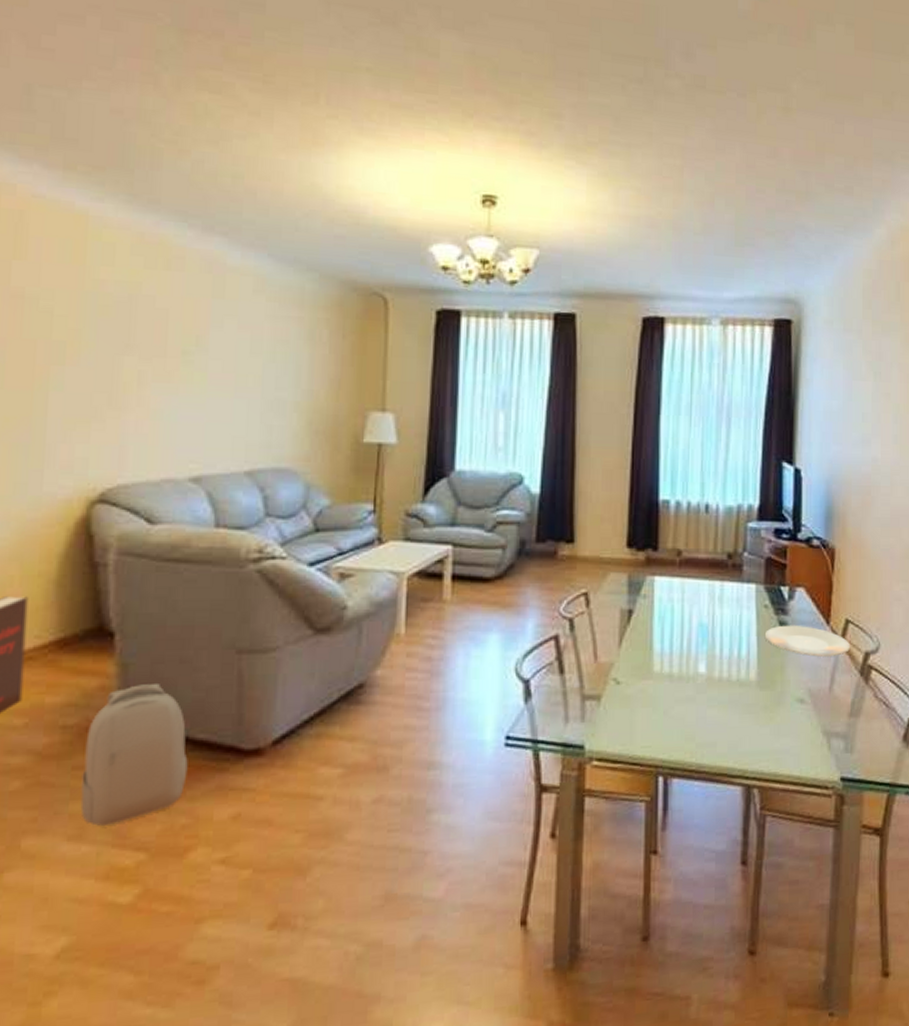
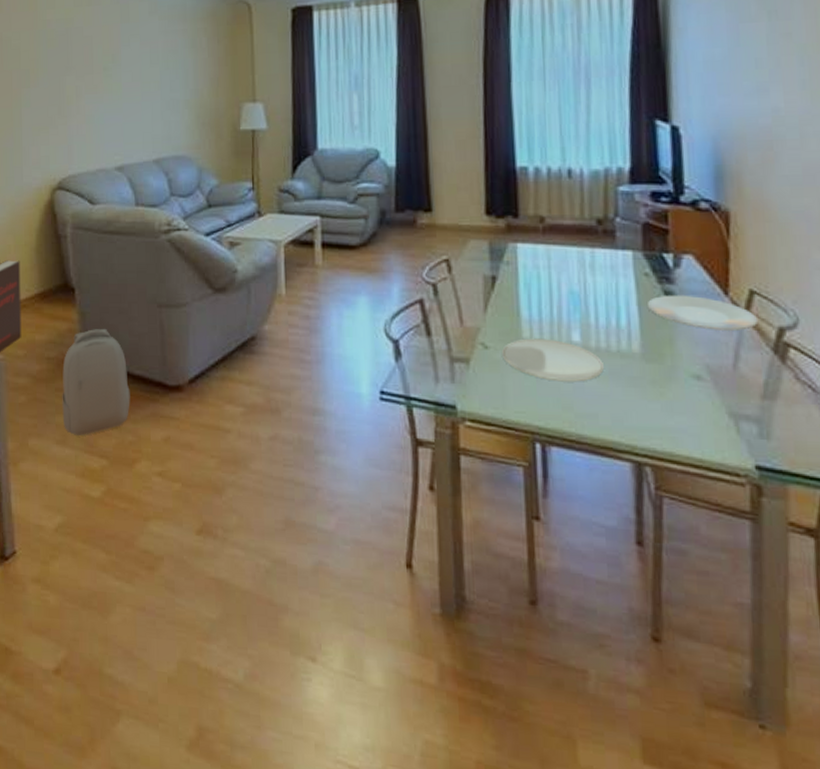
plate: none [633,671,724,714] -> present [502,338,604,382]

